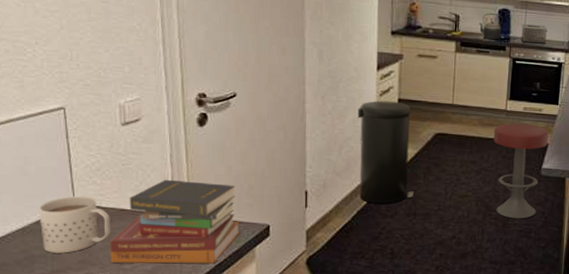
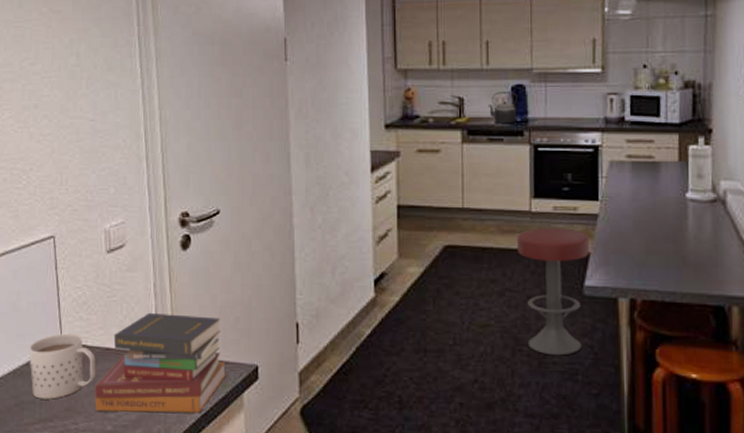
pedal bin: present [358,100,415,205] -> none [352,209,423,339]
toaster: present [521,24,548,45] -> none [542,101,576,125]

